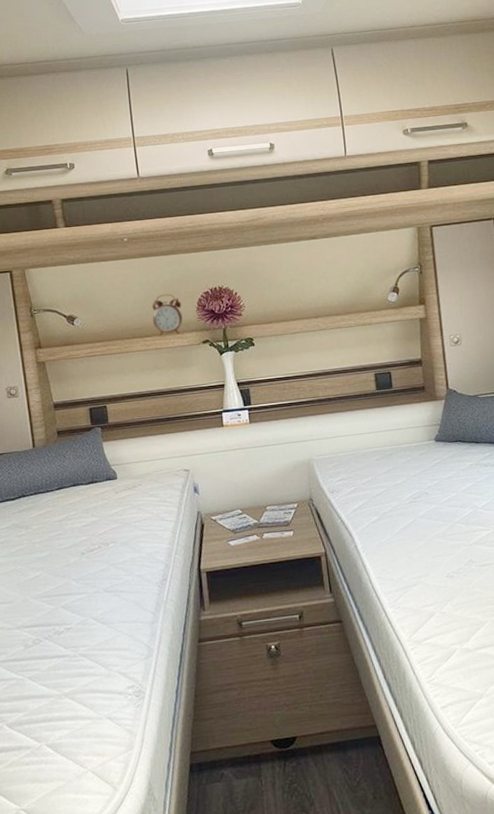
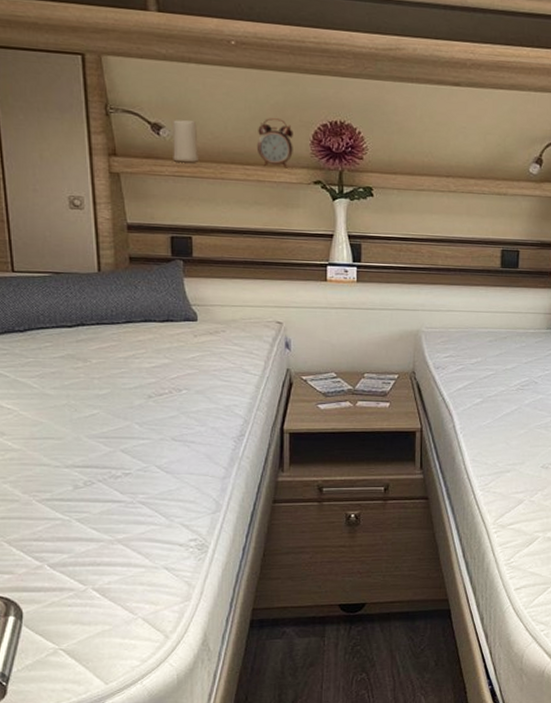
candle: none [83,307,106,345] -> present [173,119,198,163]

